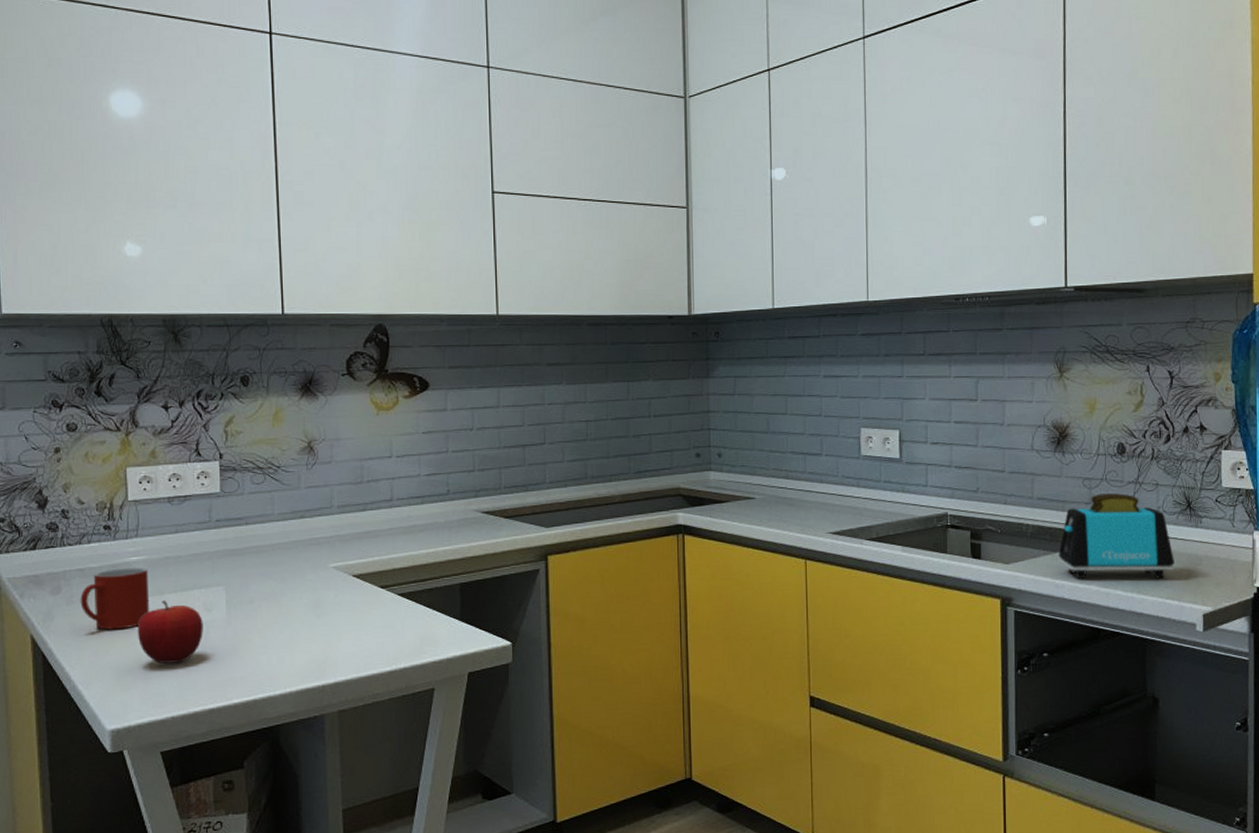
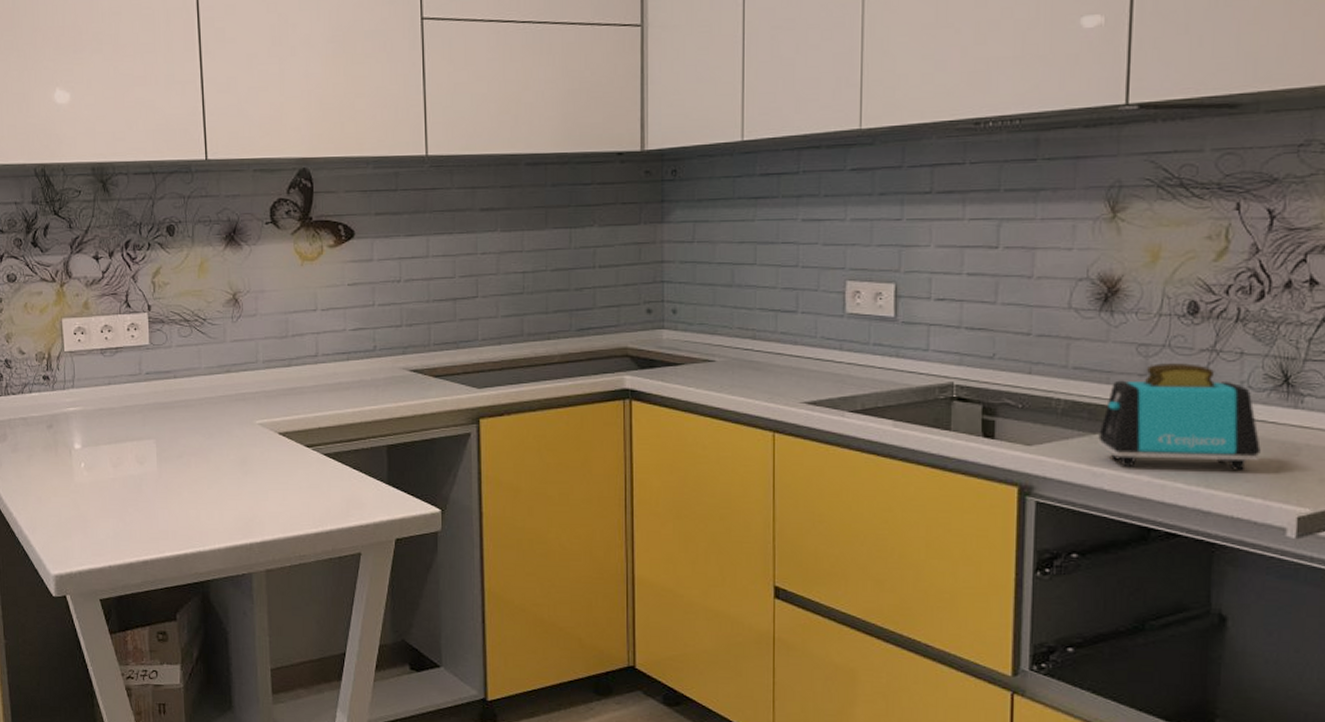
mug: present [80,566,150,630] -> none [24,417,87,478]
fruit: present [137,600,203,663] -> none [75,451,136,514]

